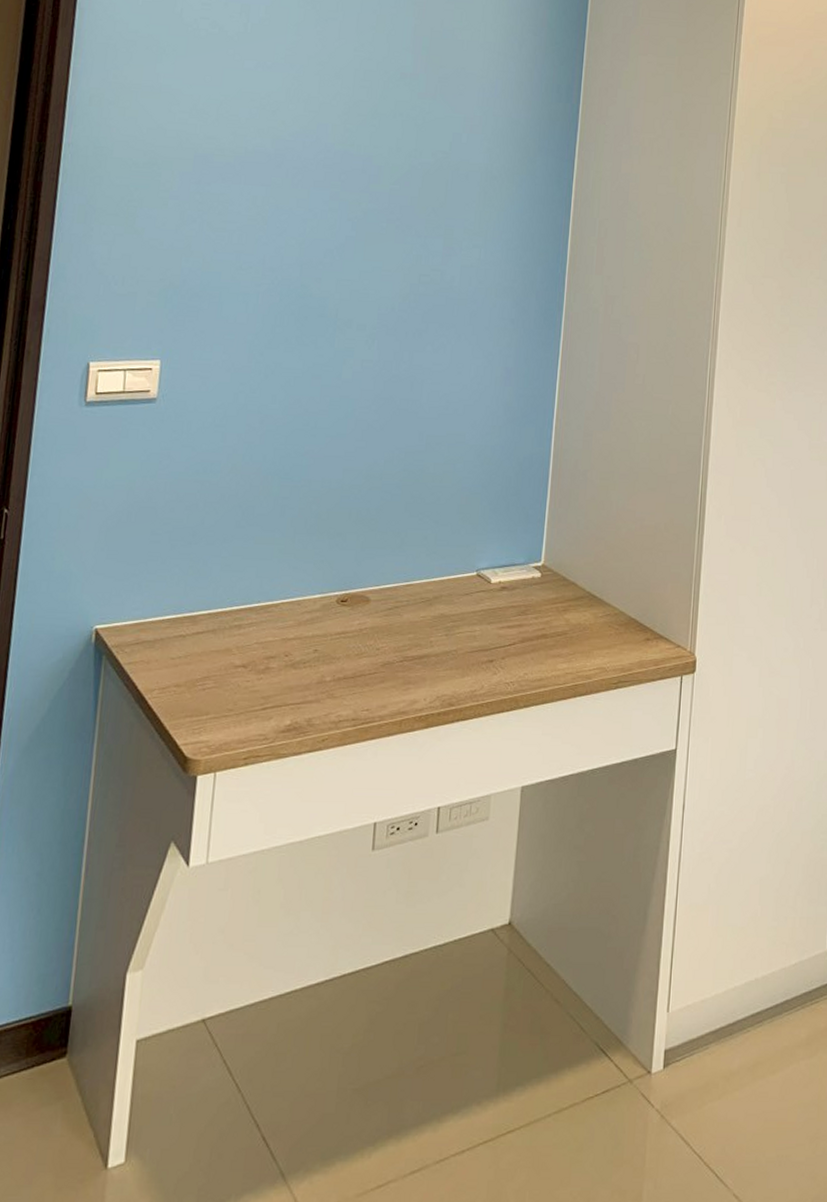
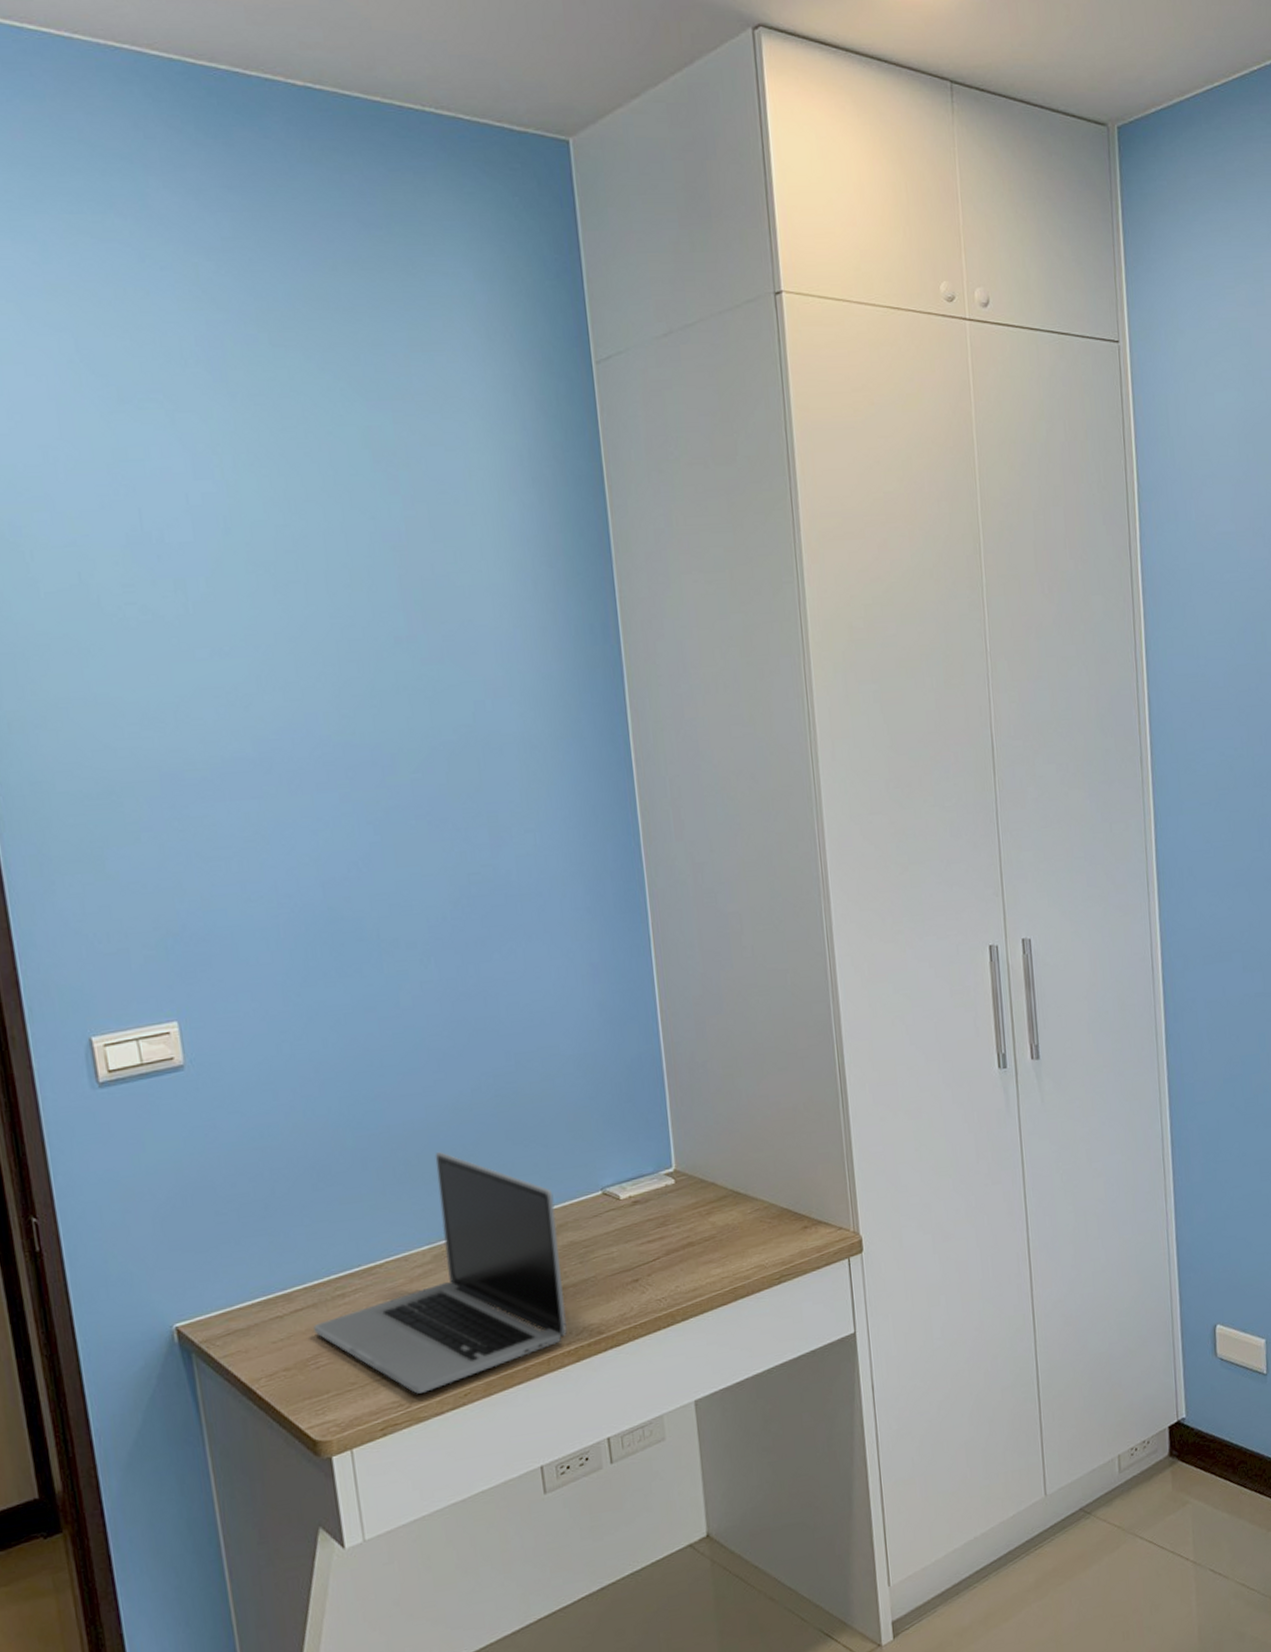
laptop: none [208,511,435,731] -> present [313,1151,567,1394]

